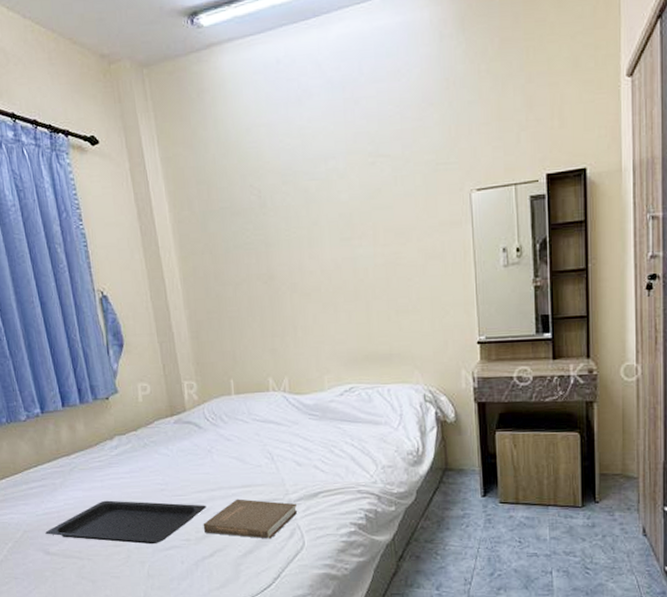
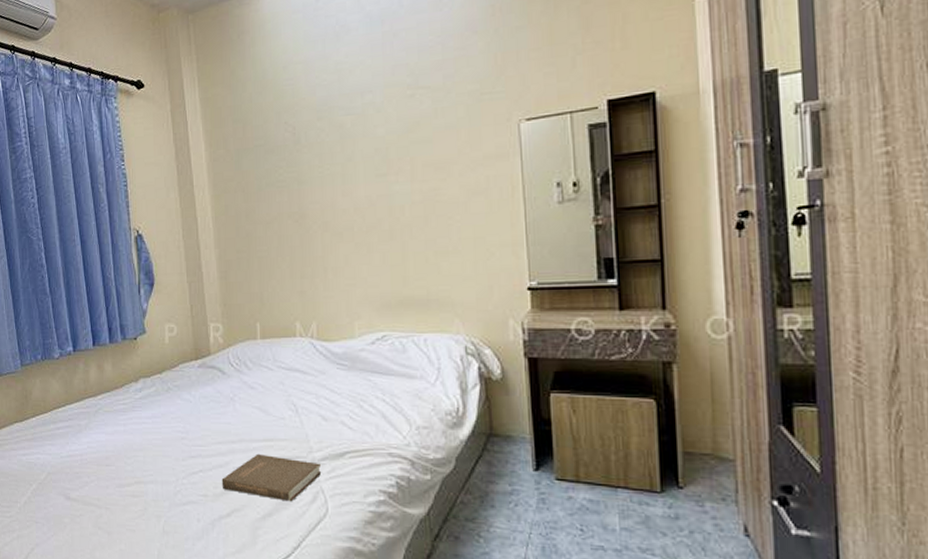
serving tray: present [45,500,206,545] -> none [67,446,226,498]

